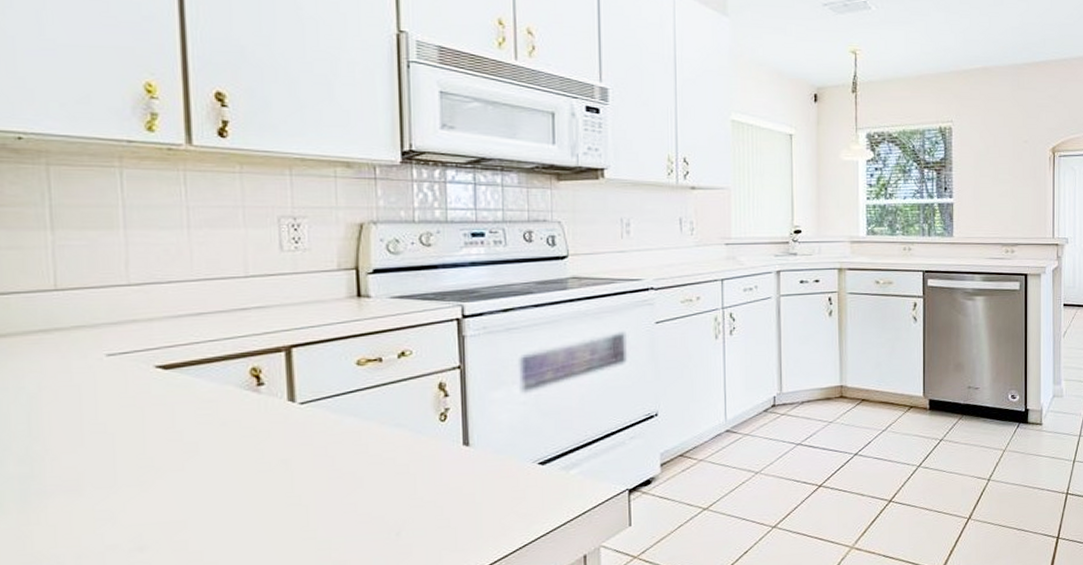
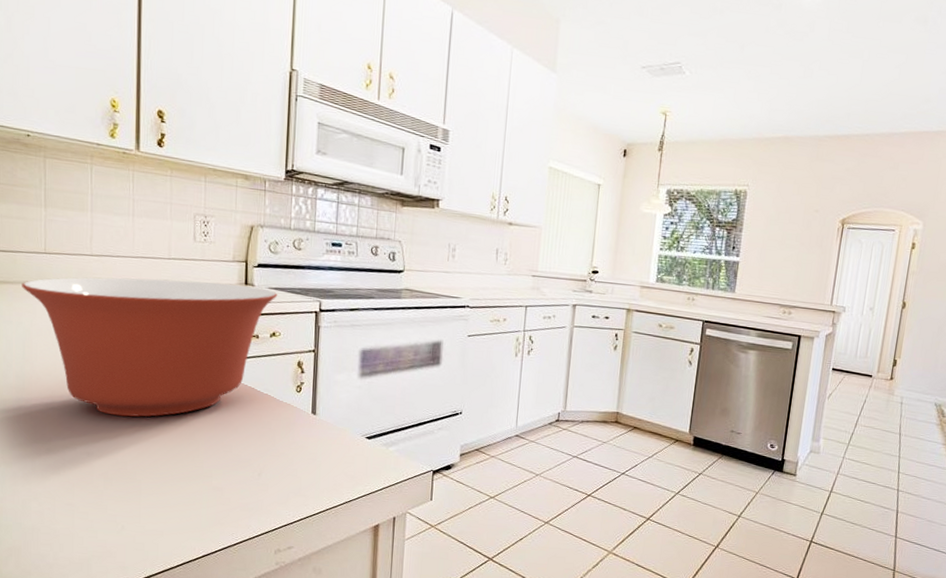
mixing bowl: none [20,298,404,492] -> present [22,277,278,417]

